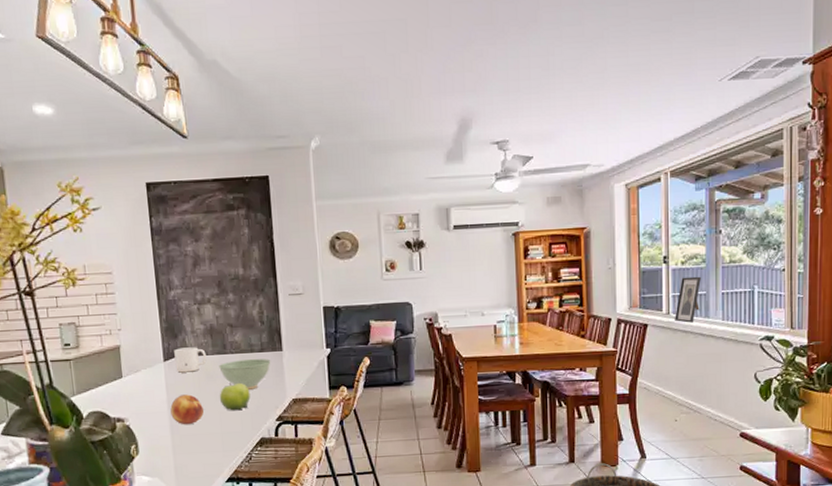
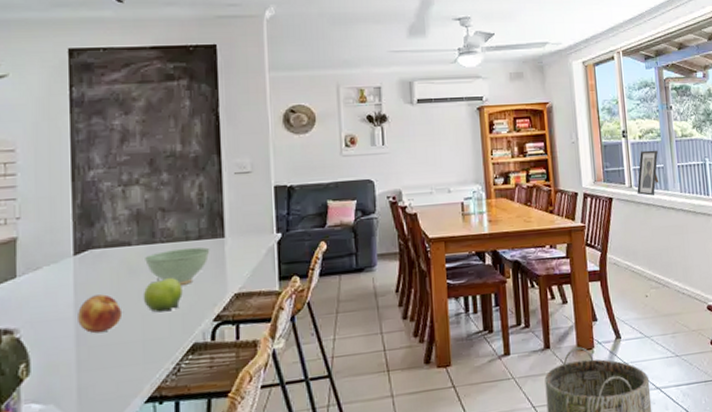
mug: present [174,347,207,373] -> none [88,236,130,268]

